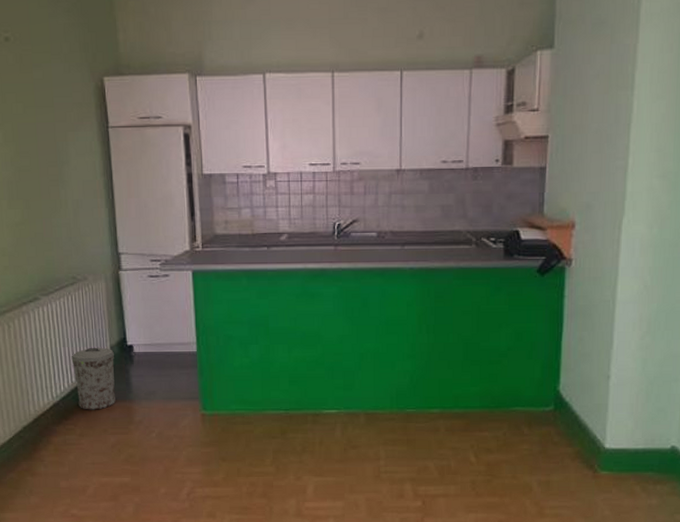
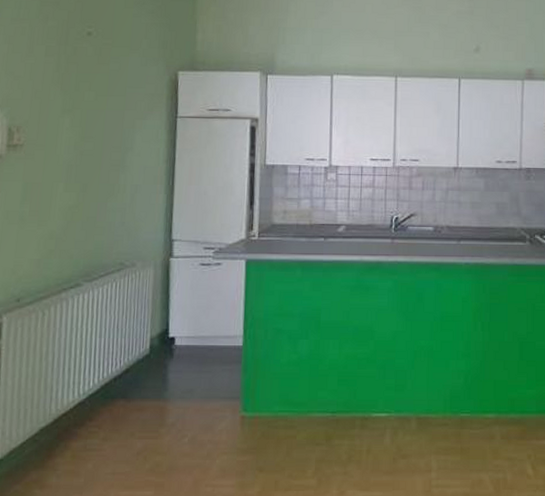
trash can: present [71,348,115,410] -> none [106,340,154,410]

